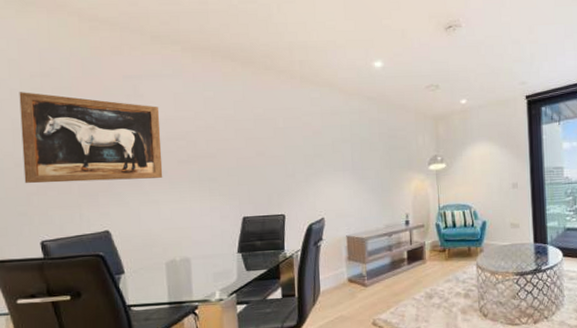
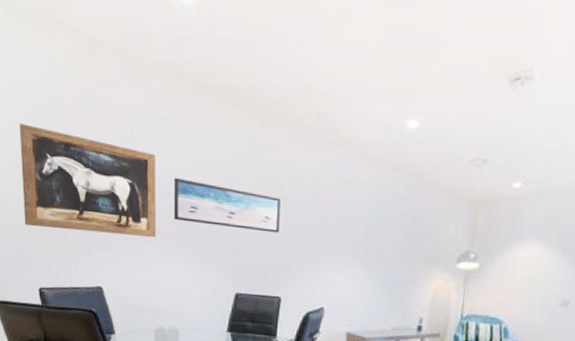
wall art: none [177,124,278,161] -> present [173,177,281,233]

